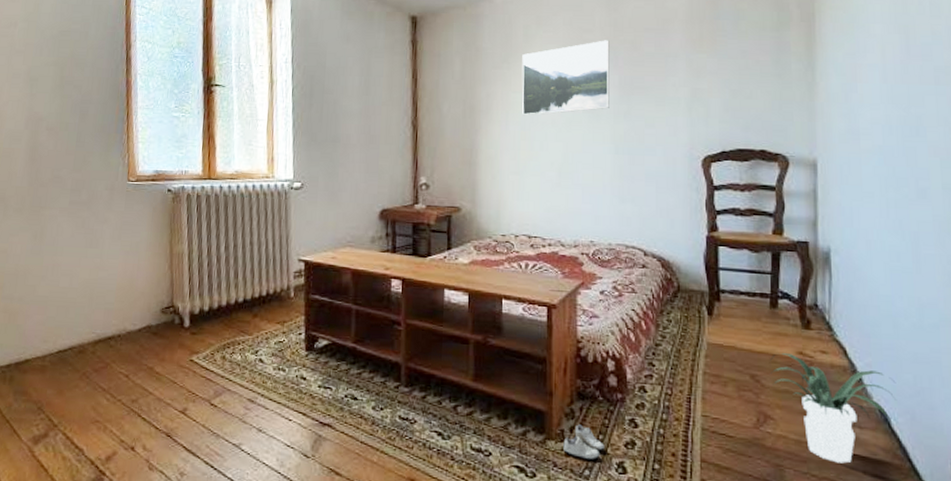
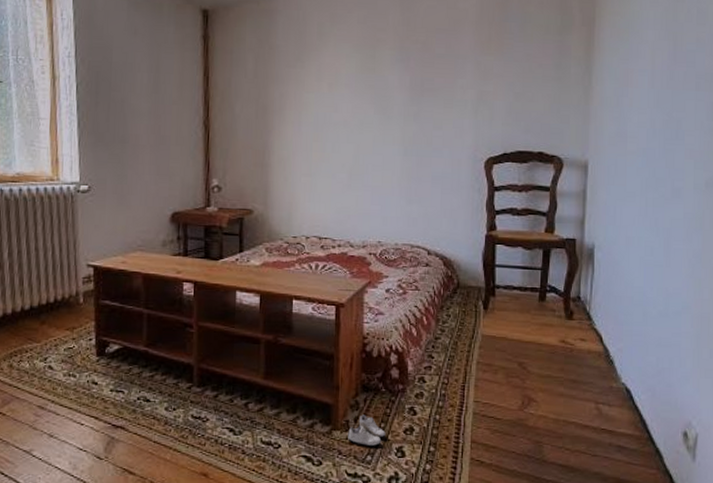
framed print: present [522,40,610,115] -> none [315,40,402,116]
potted plant: present [770,353,896,464] -> none [536,342,642,437]

